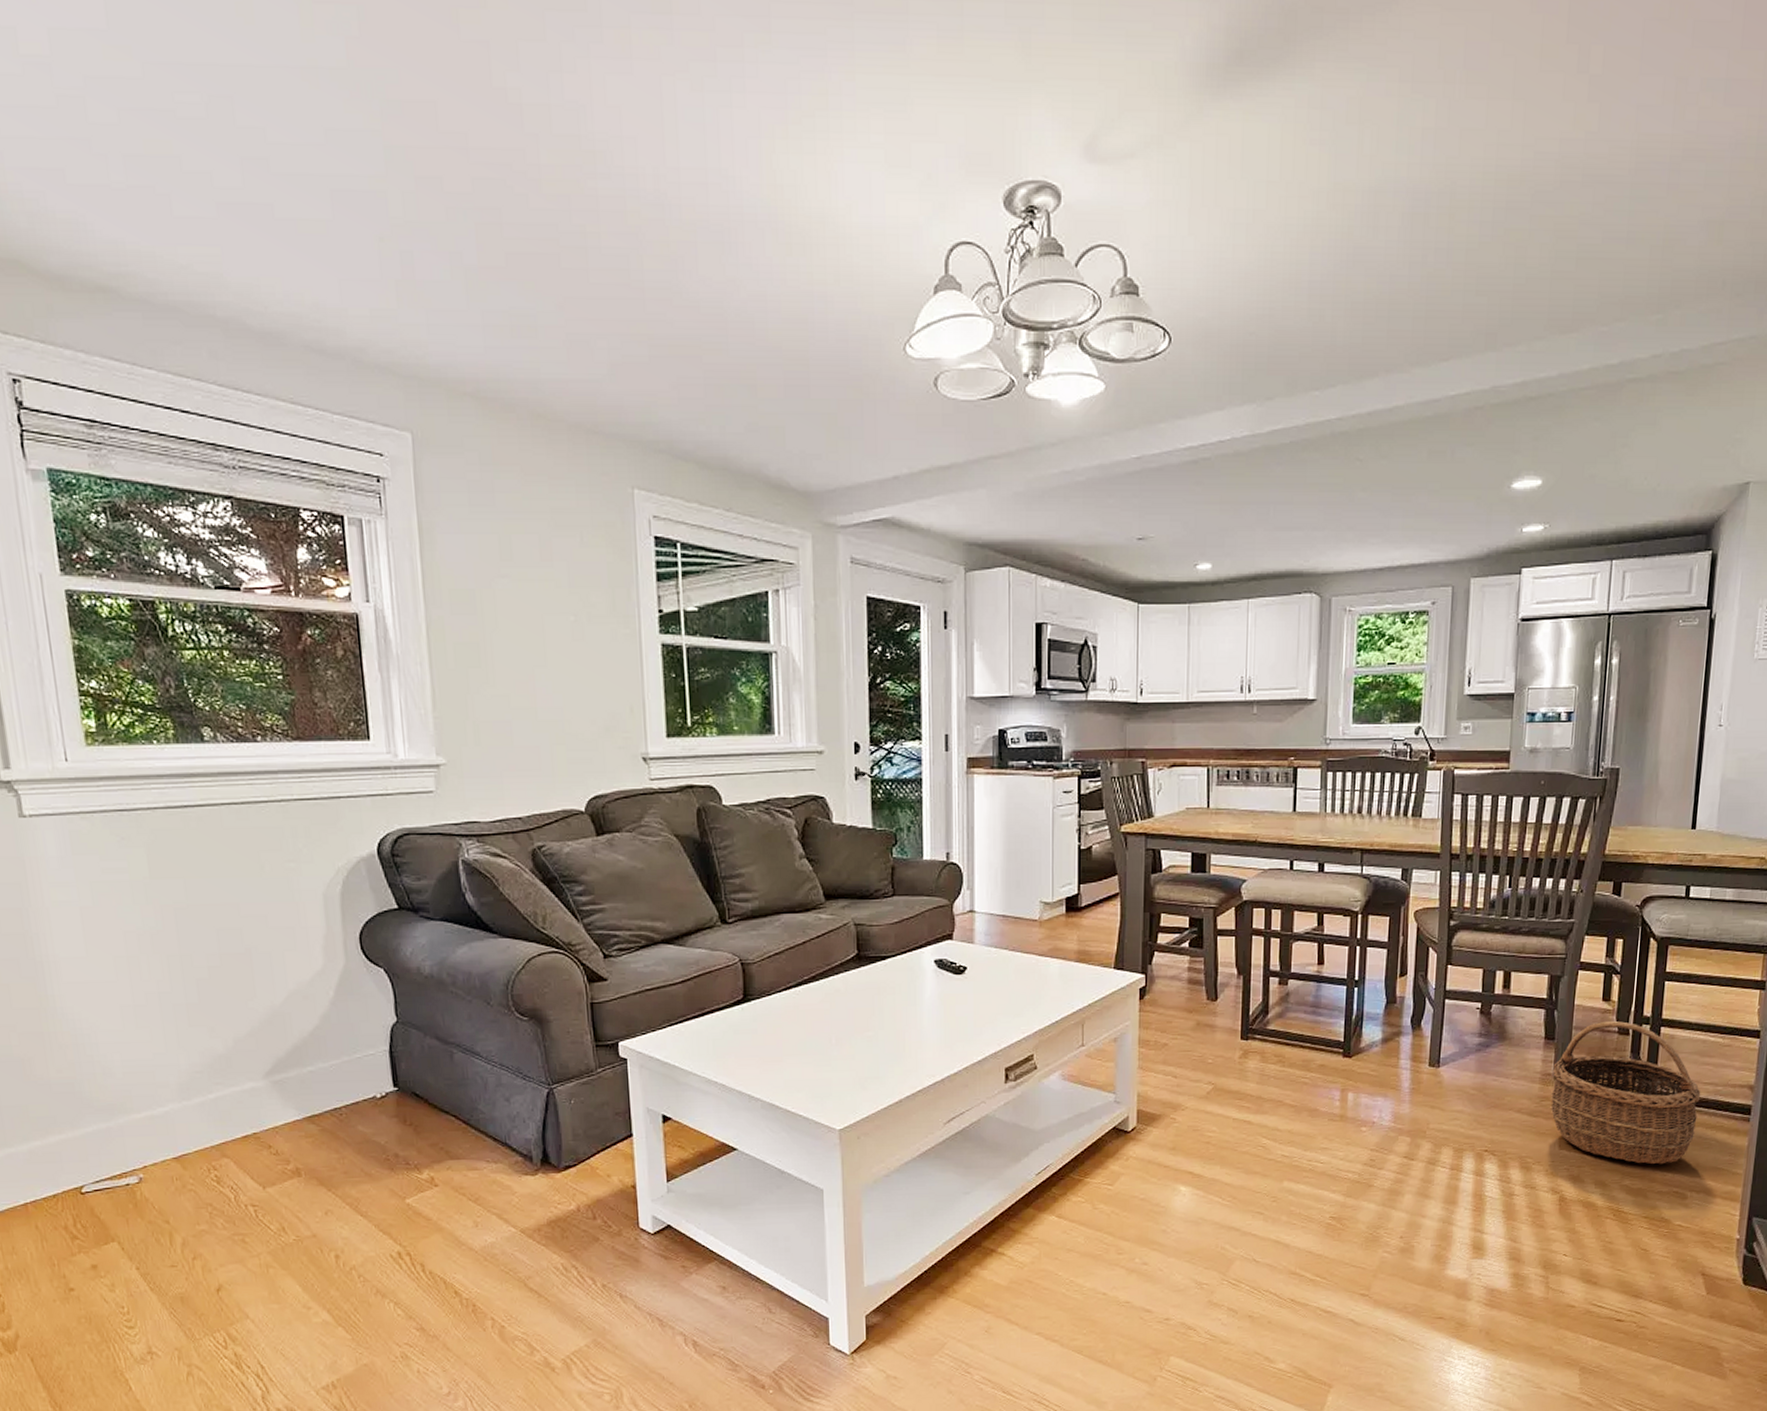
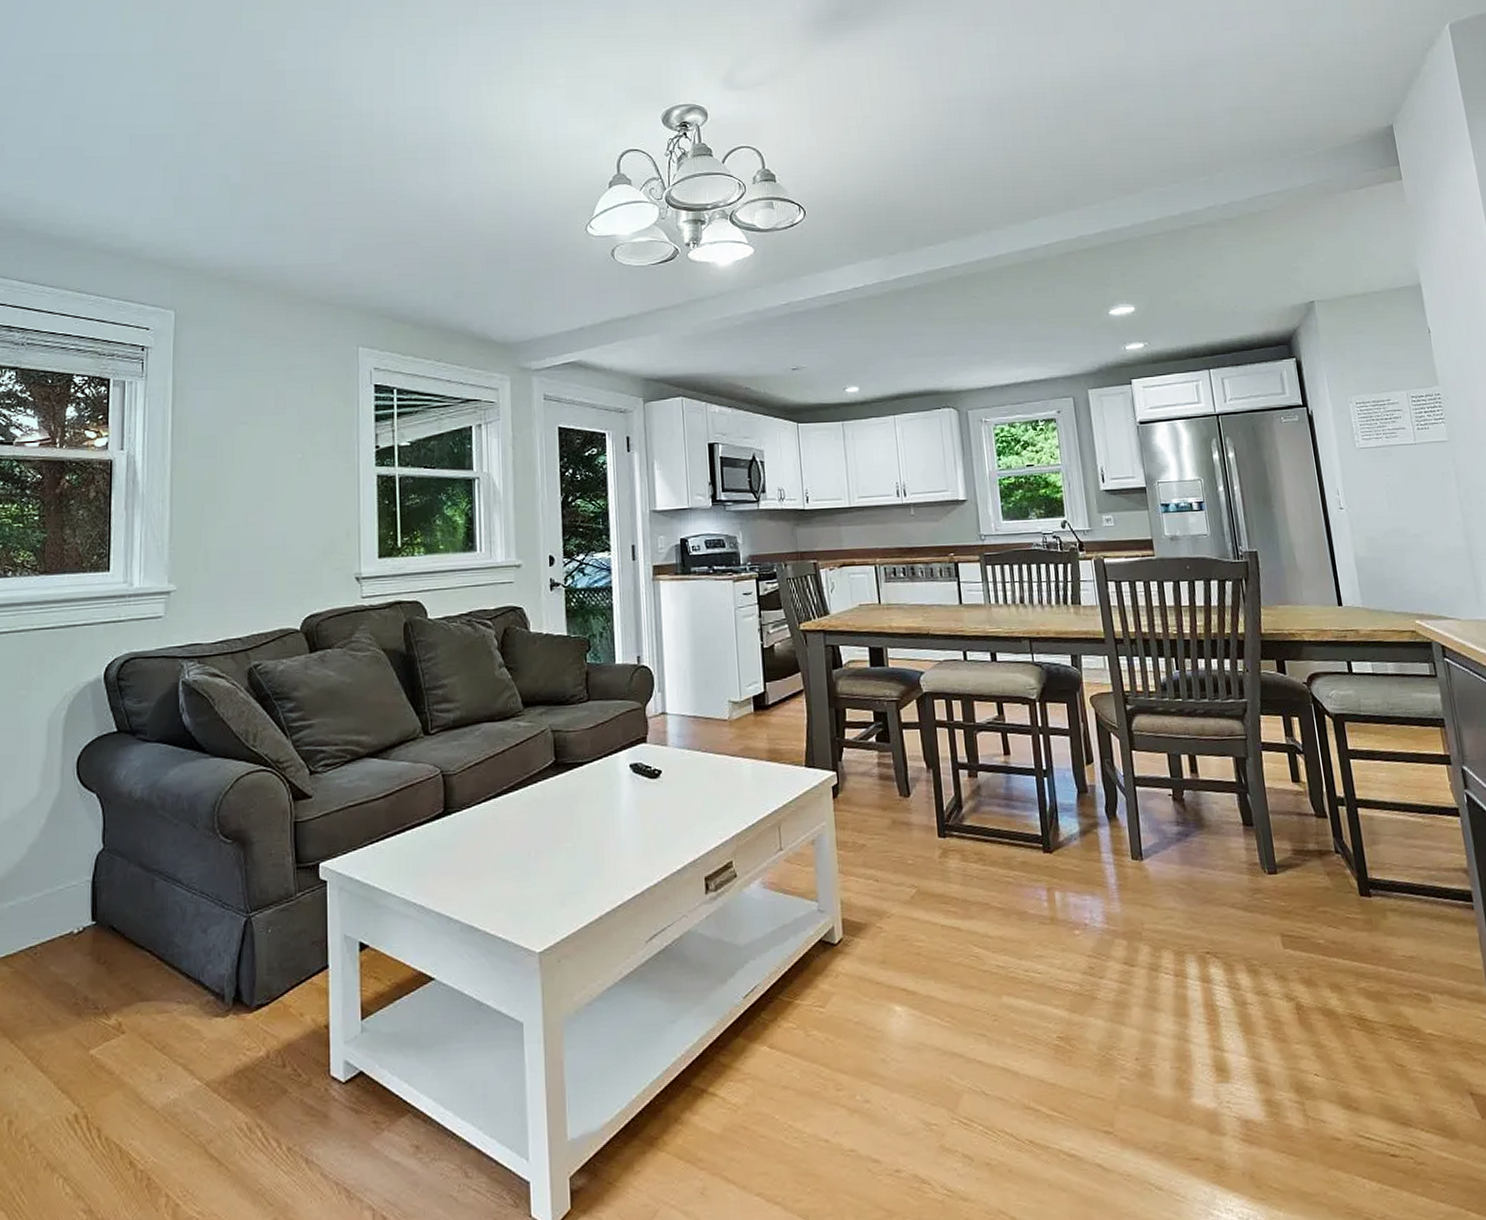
wicker basket: present [1551,1021,1701,1165] -> none [1258,803,1421,963]

